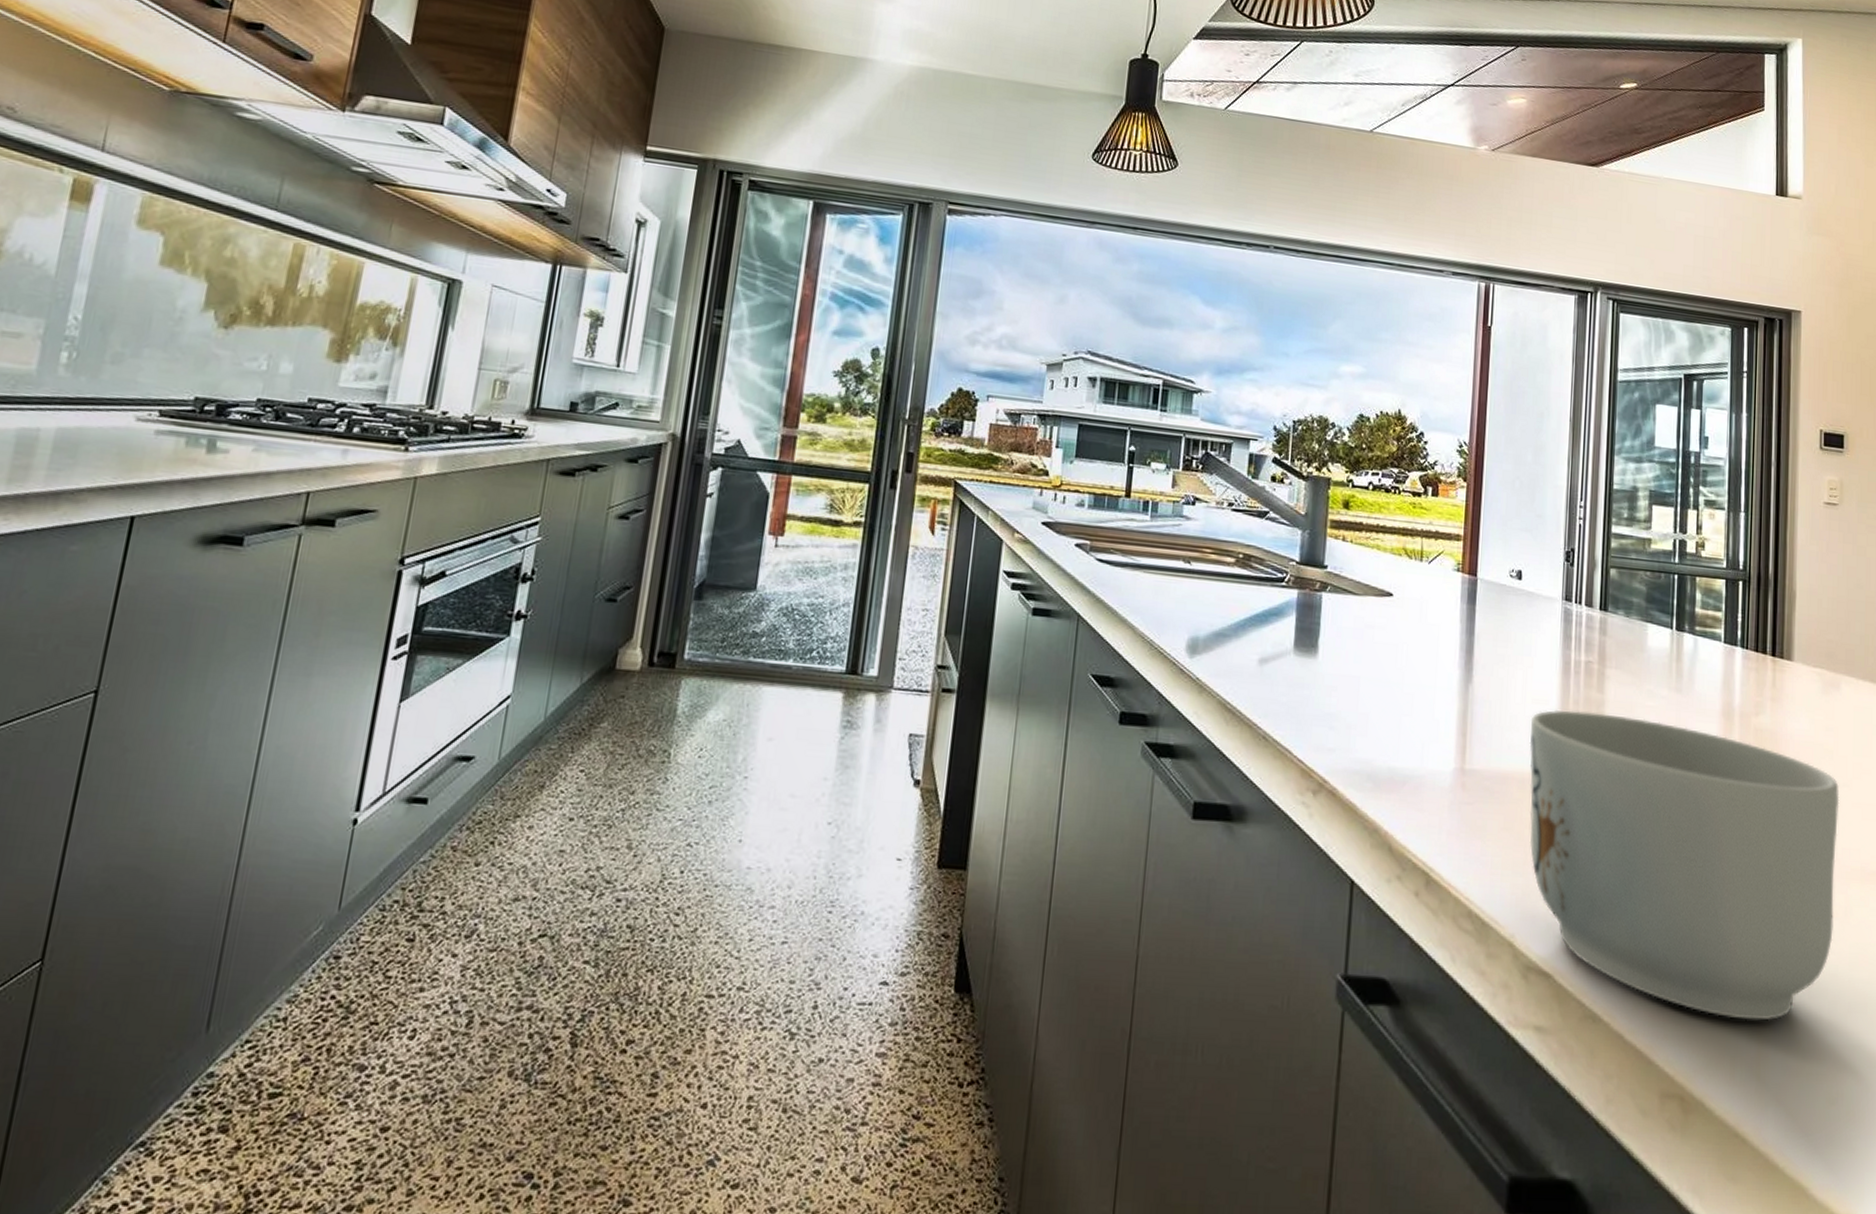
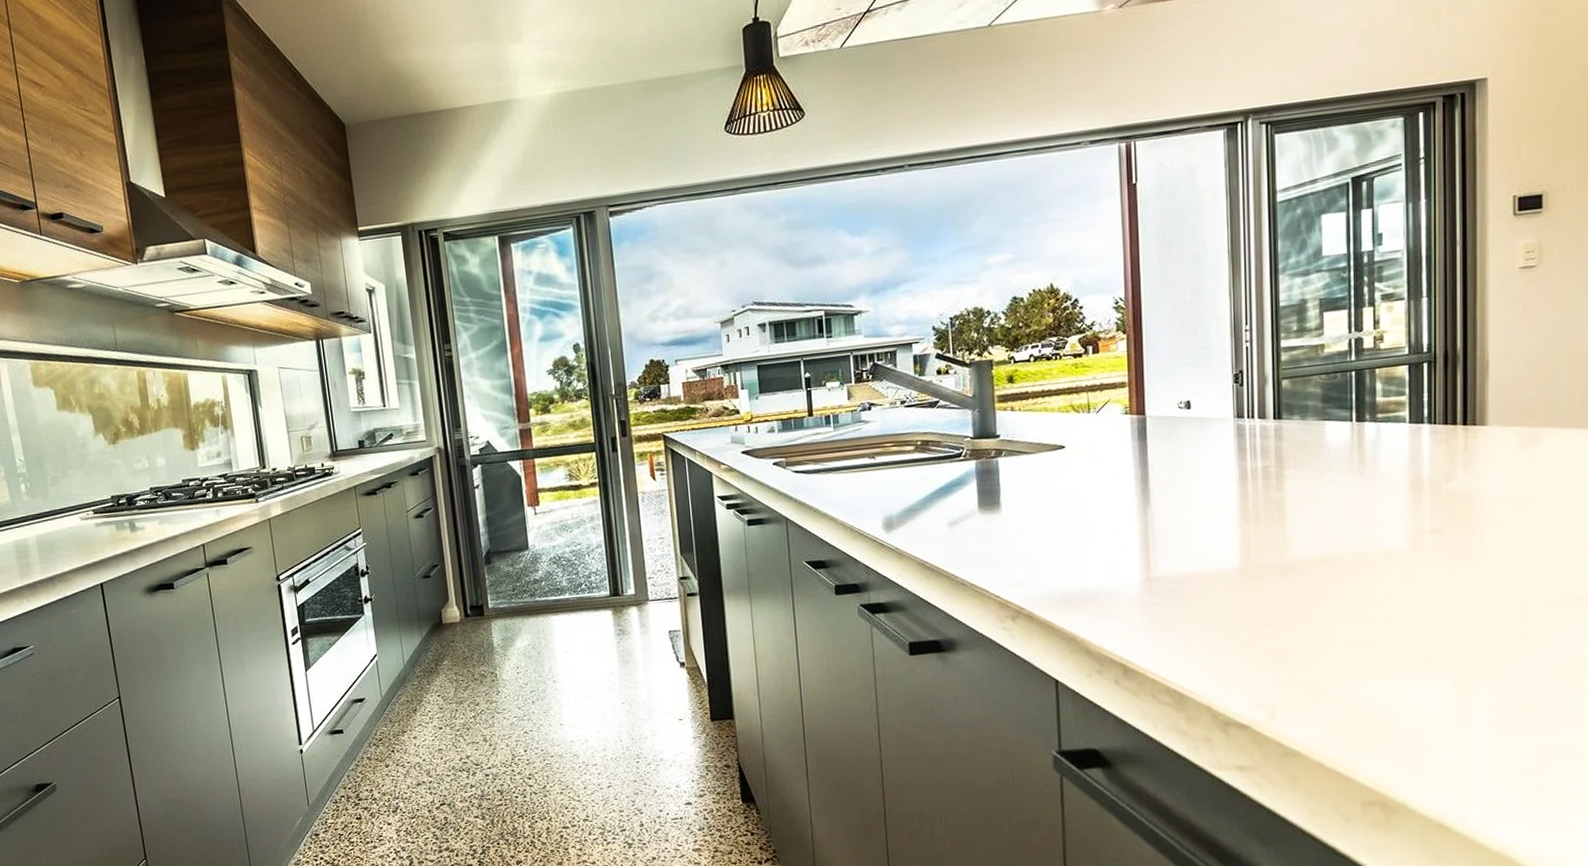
mug: present [1529,709,1840,1021] -> none [1211,505,1543,737]

